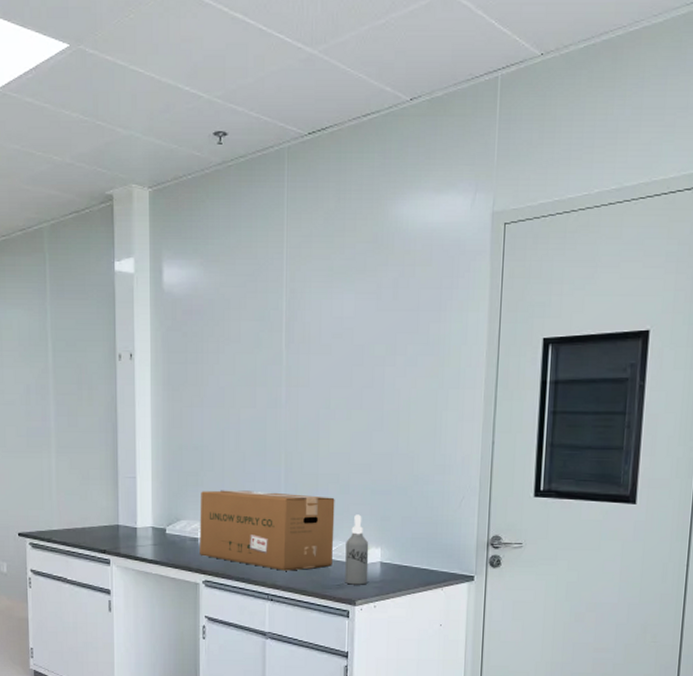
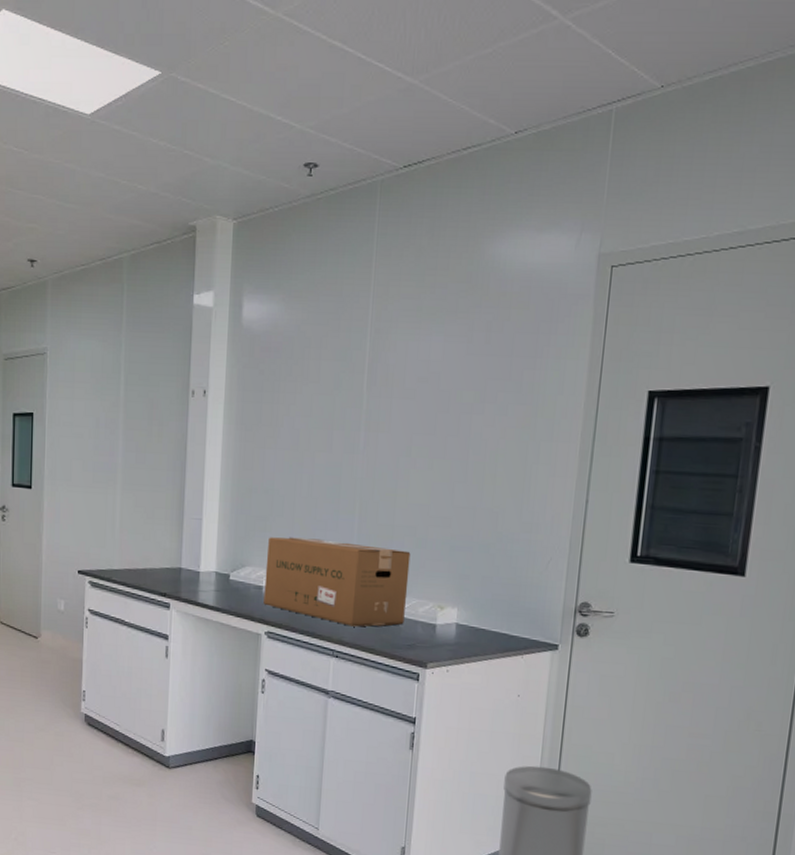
spray bottle: present [345,514,369,585] -> none [416,571,445,647]

